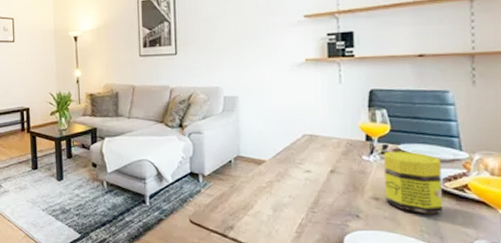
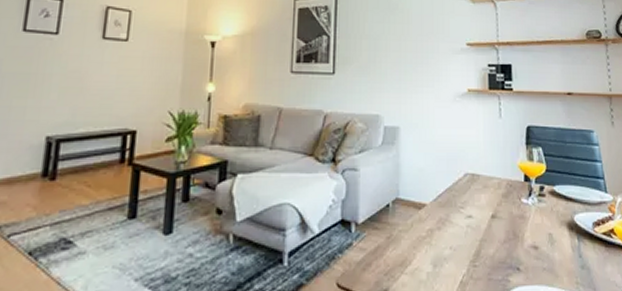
jar: present [384,151,443,215] -> none [541,193,595,264]

